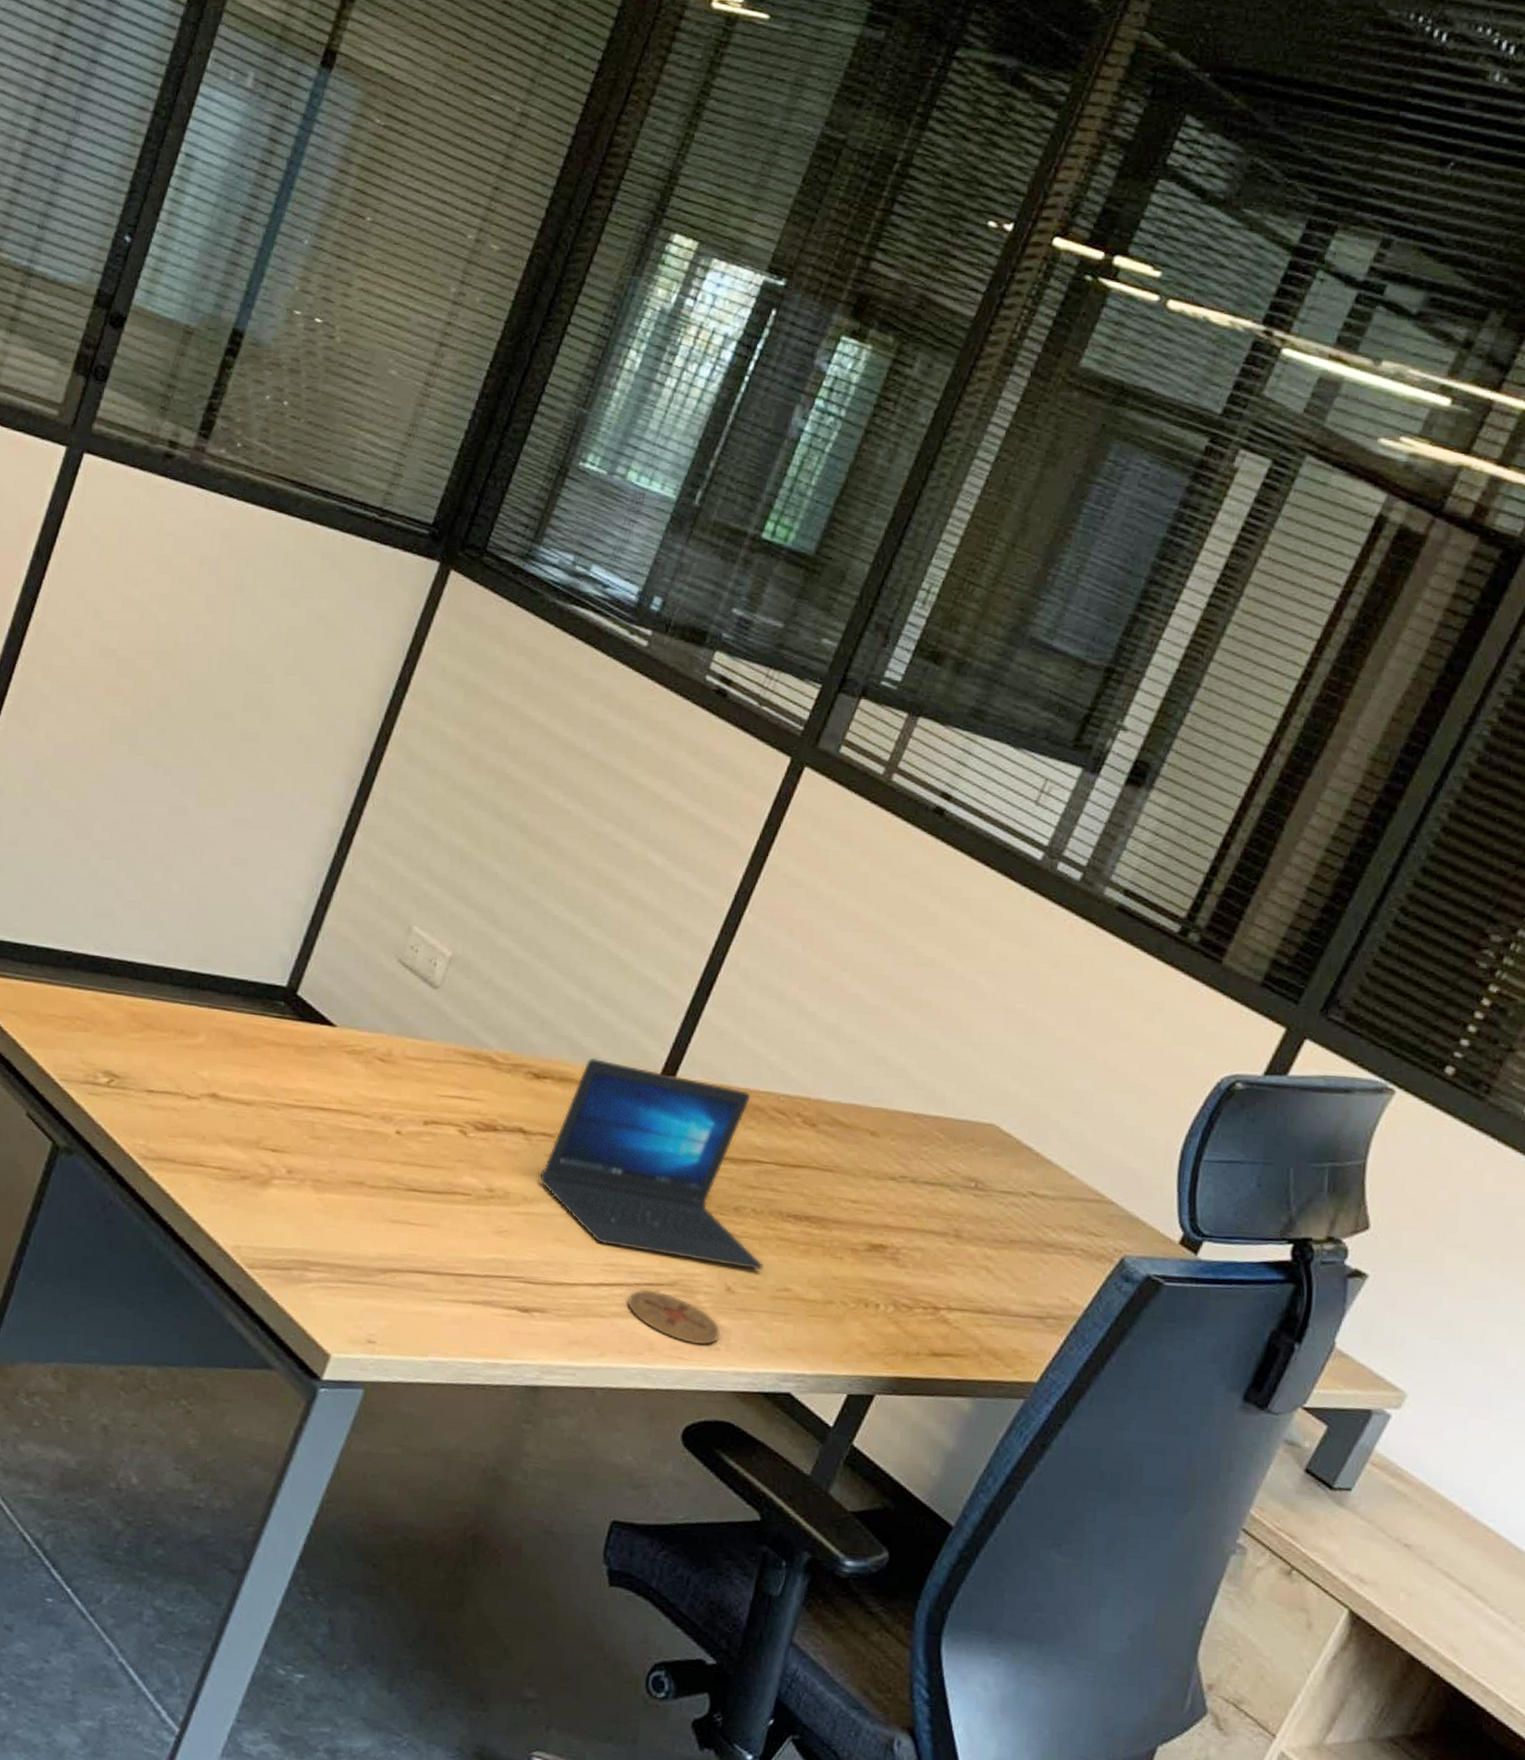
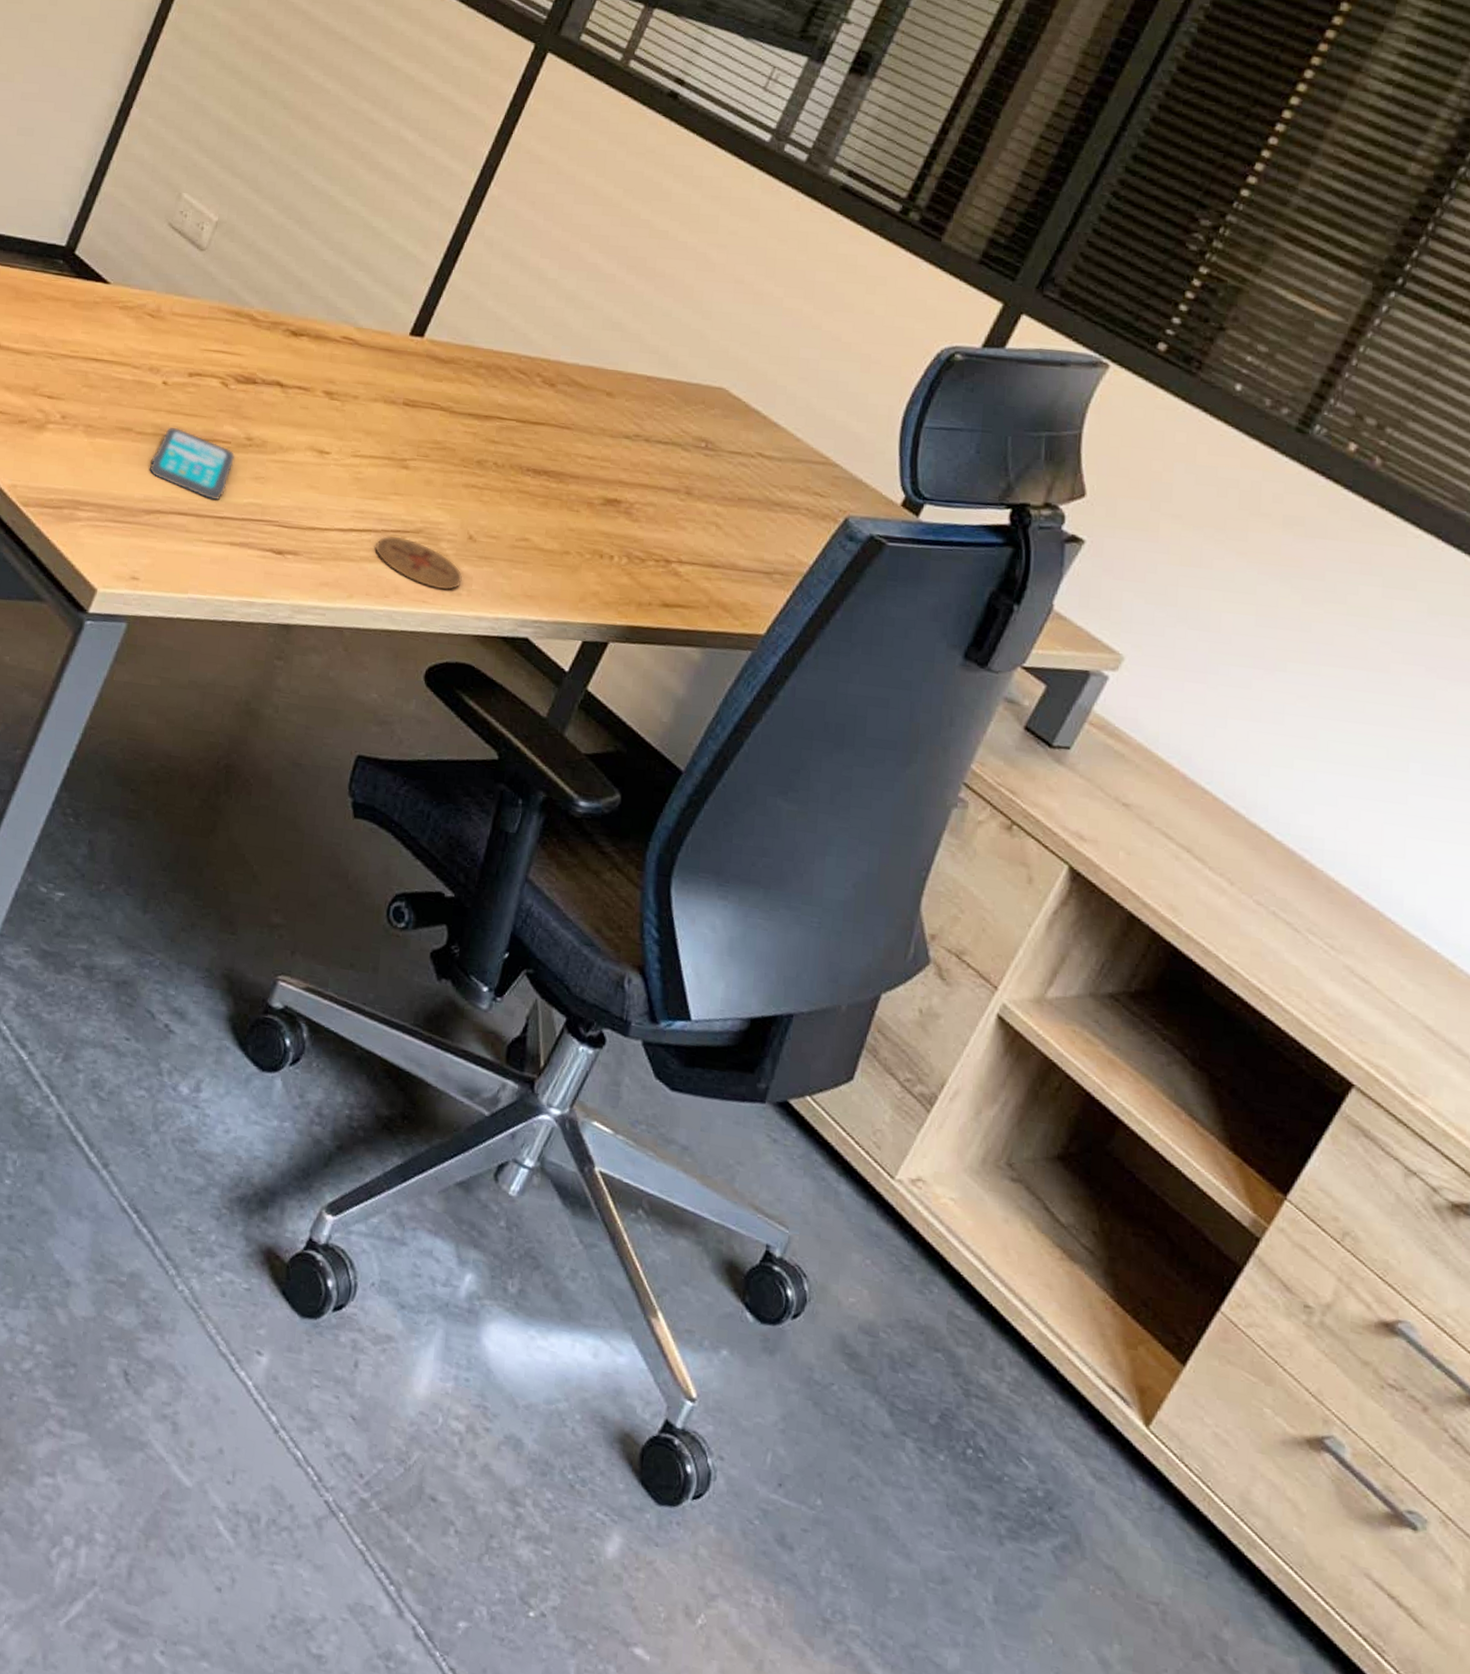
smartphone: none [383,1180,476,1257] -> present [149,427,236,501]
laptop: present [539,1057,764,1270] -> none [295,317,504,520]

